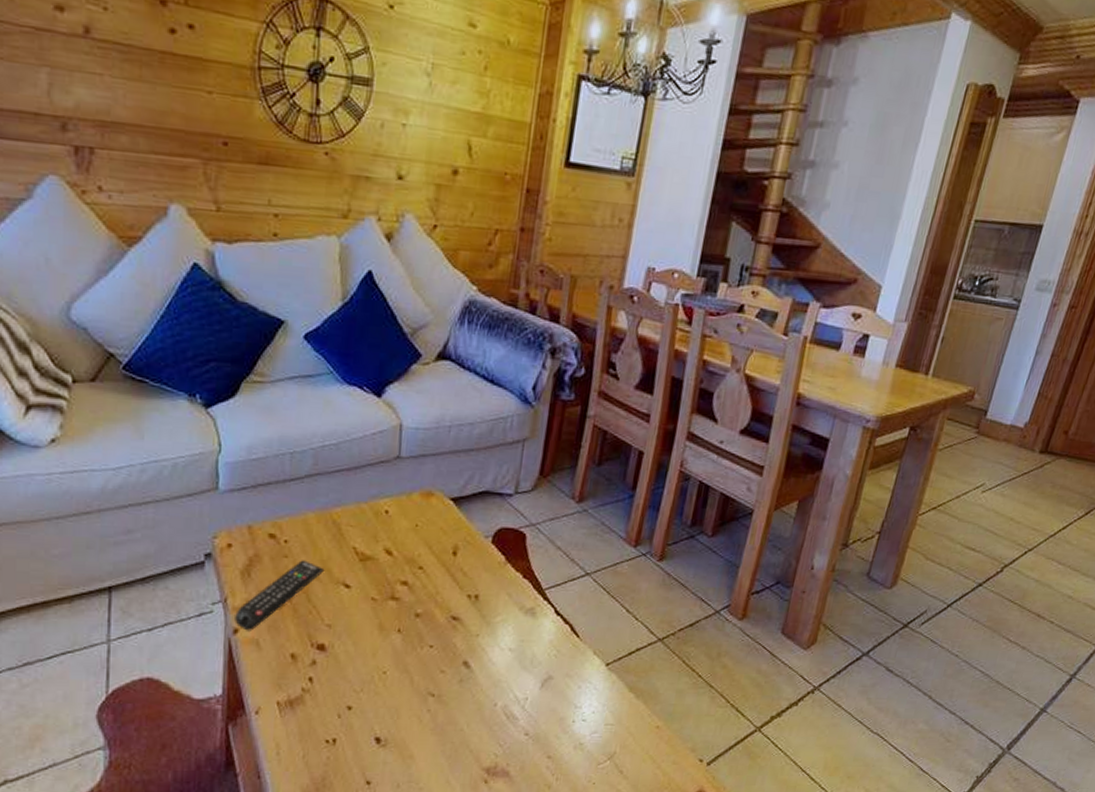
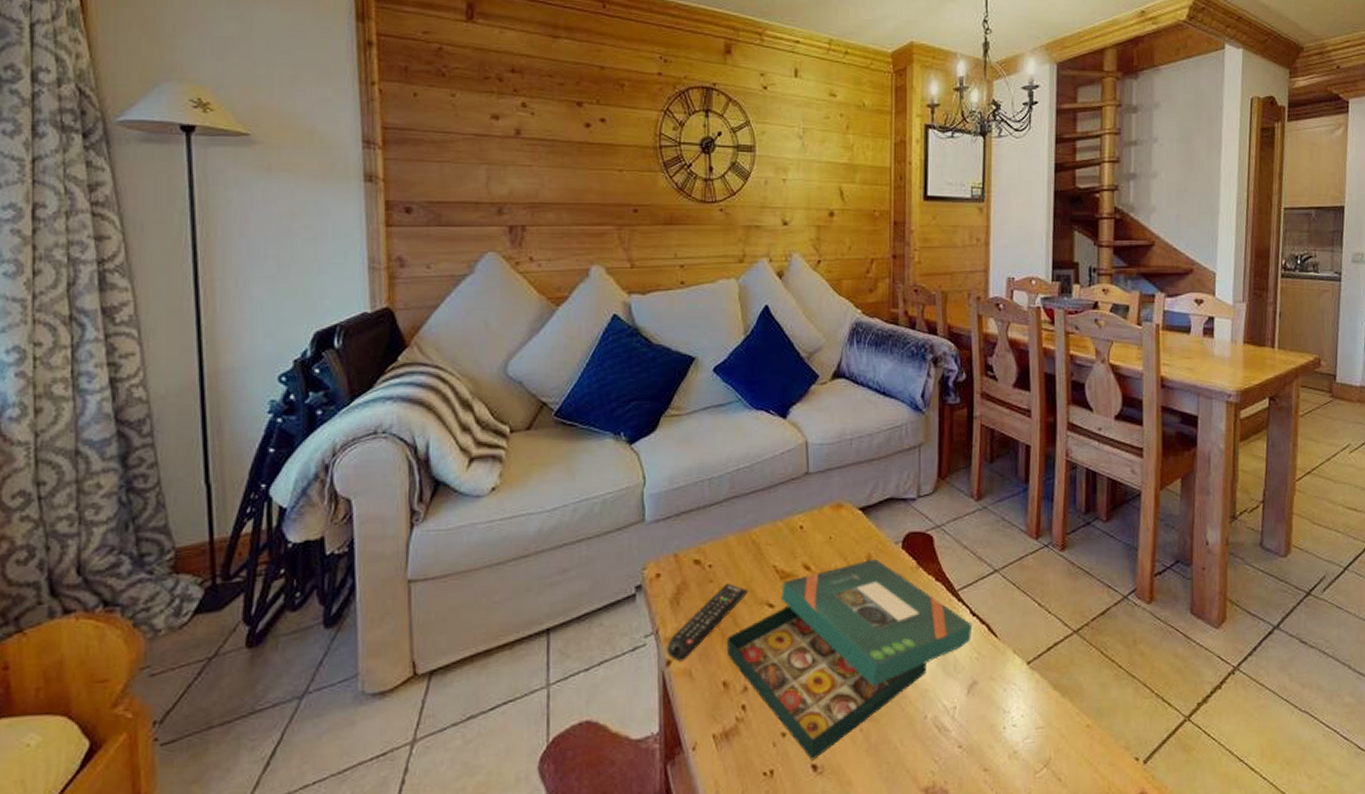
board game: none [297,550,556,734] -> present [726,558,973,761]

